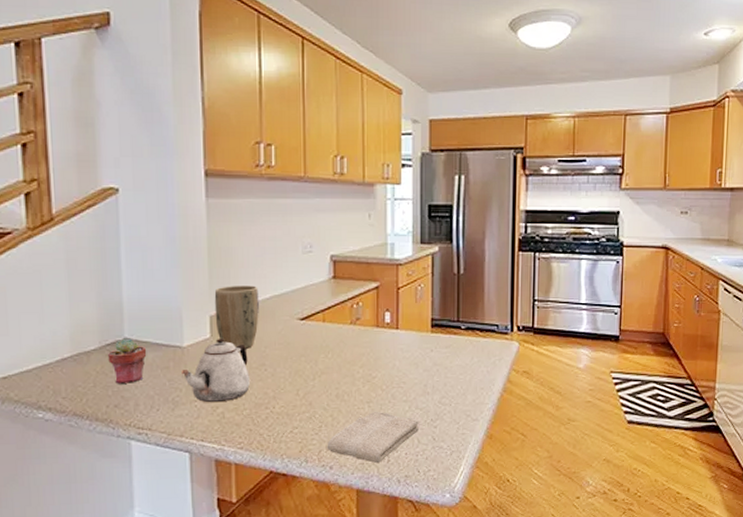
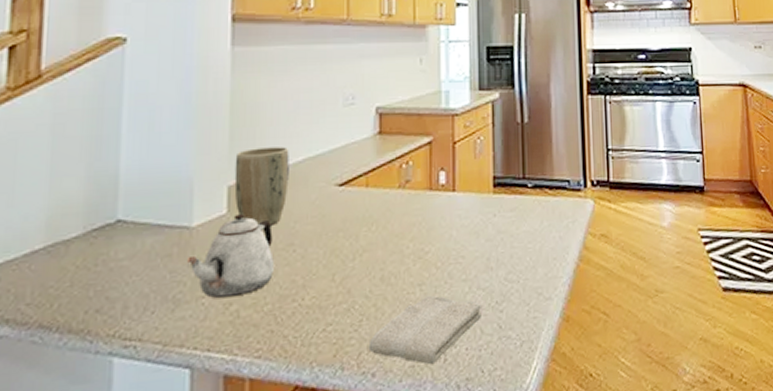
potted succulent: present [108,338,147,384] -> none [93,220,145,281]

